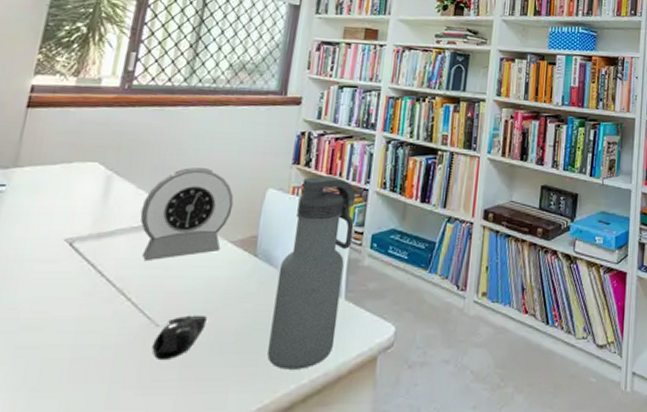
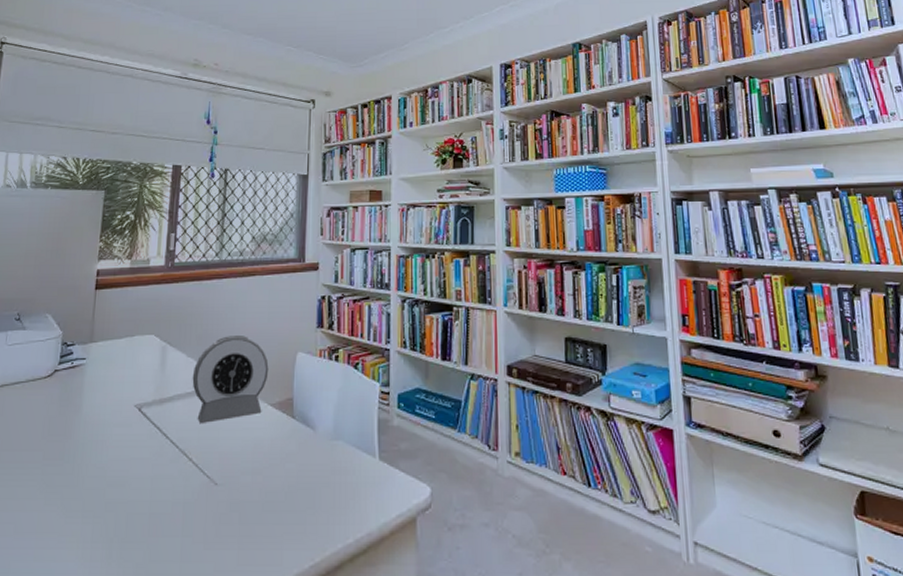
computer mouse: present [152,315,207,359] -> none [214,474,257,516]
water bottle: present [267,176,356,370] -> none [314,338,380,529]

